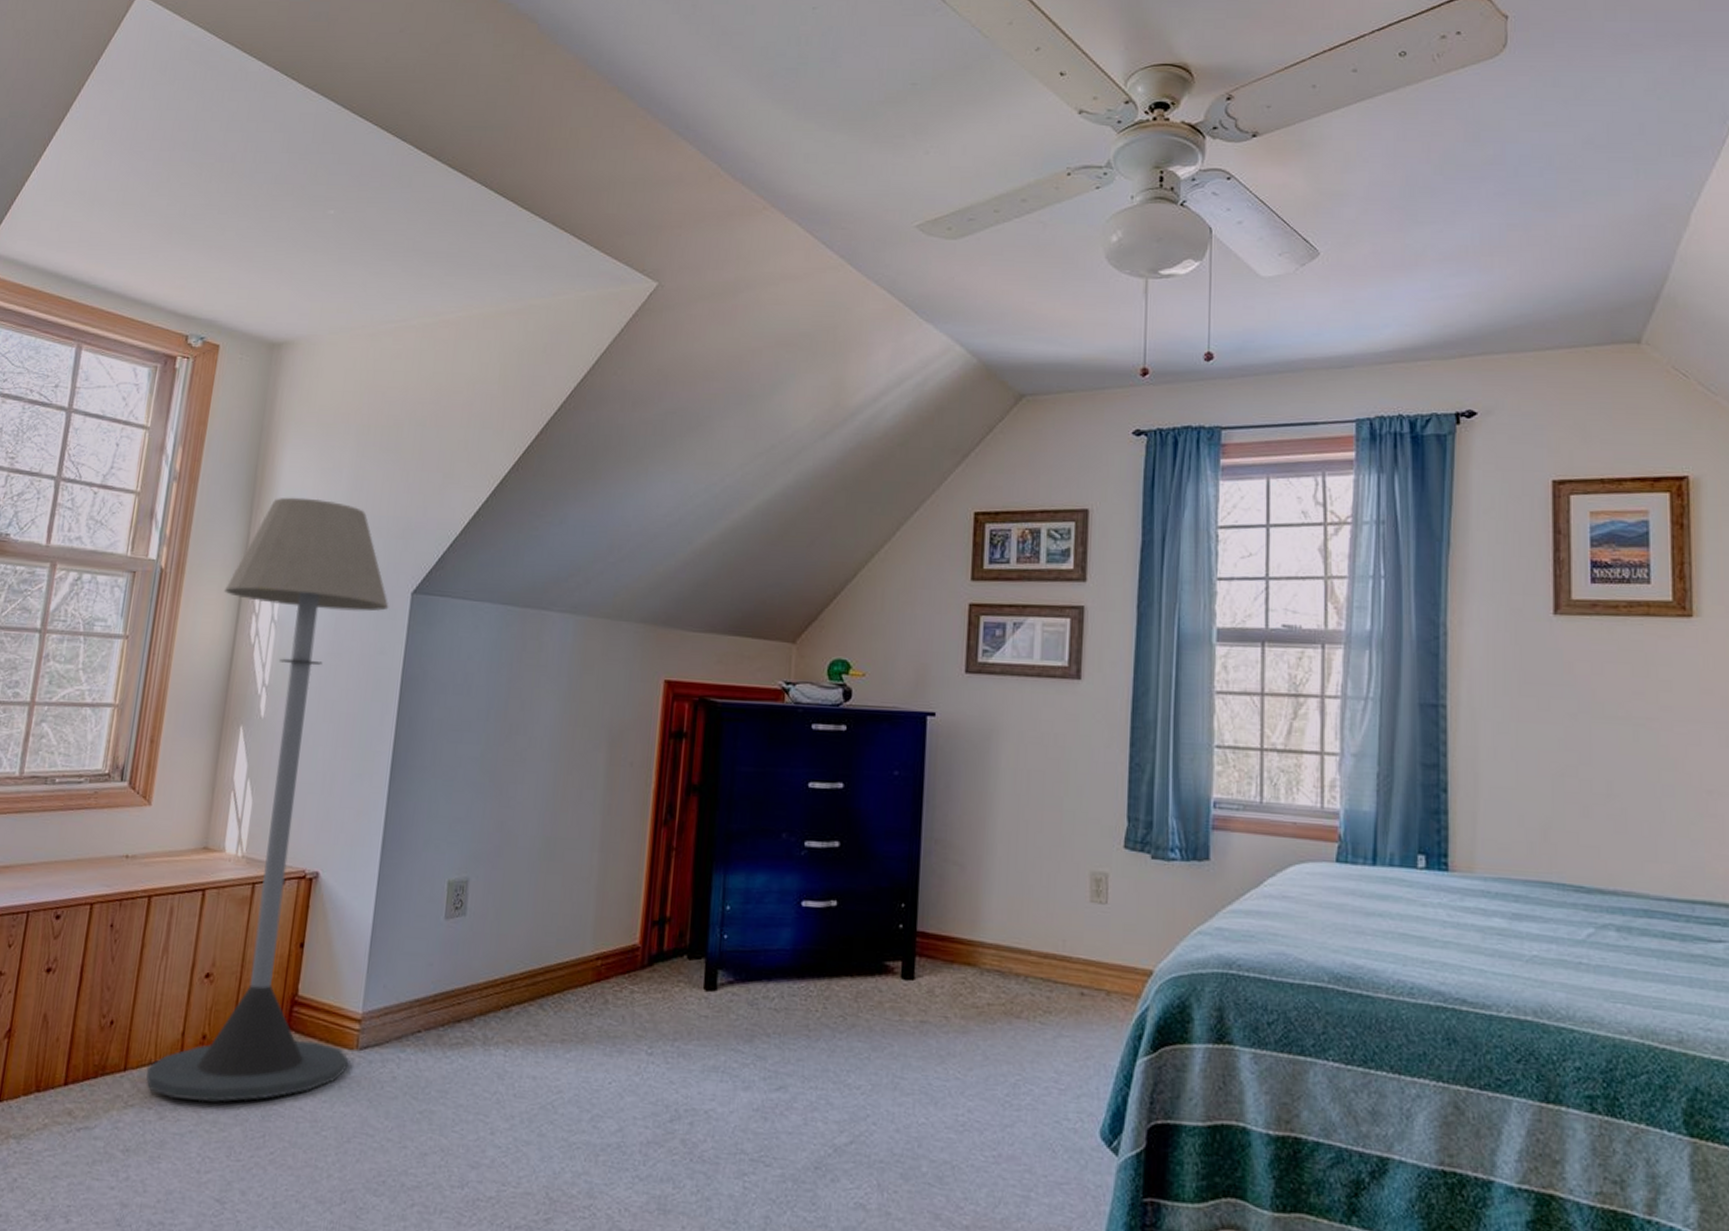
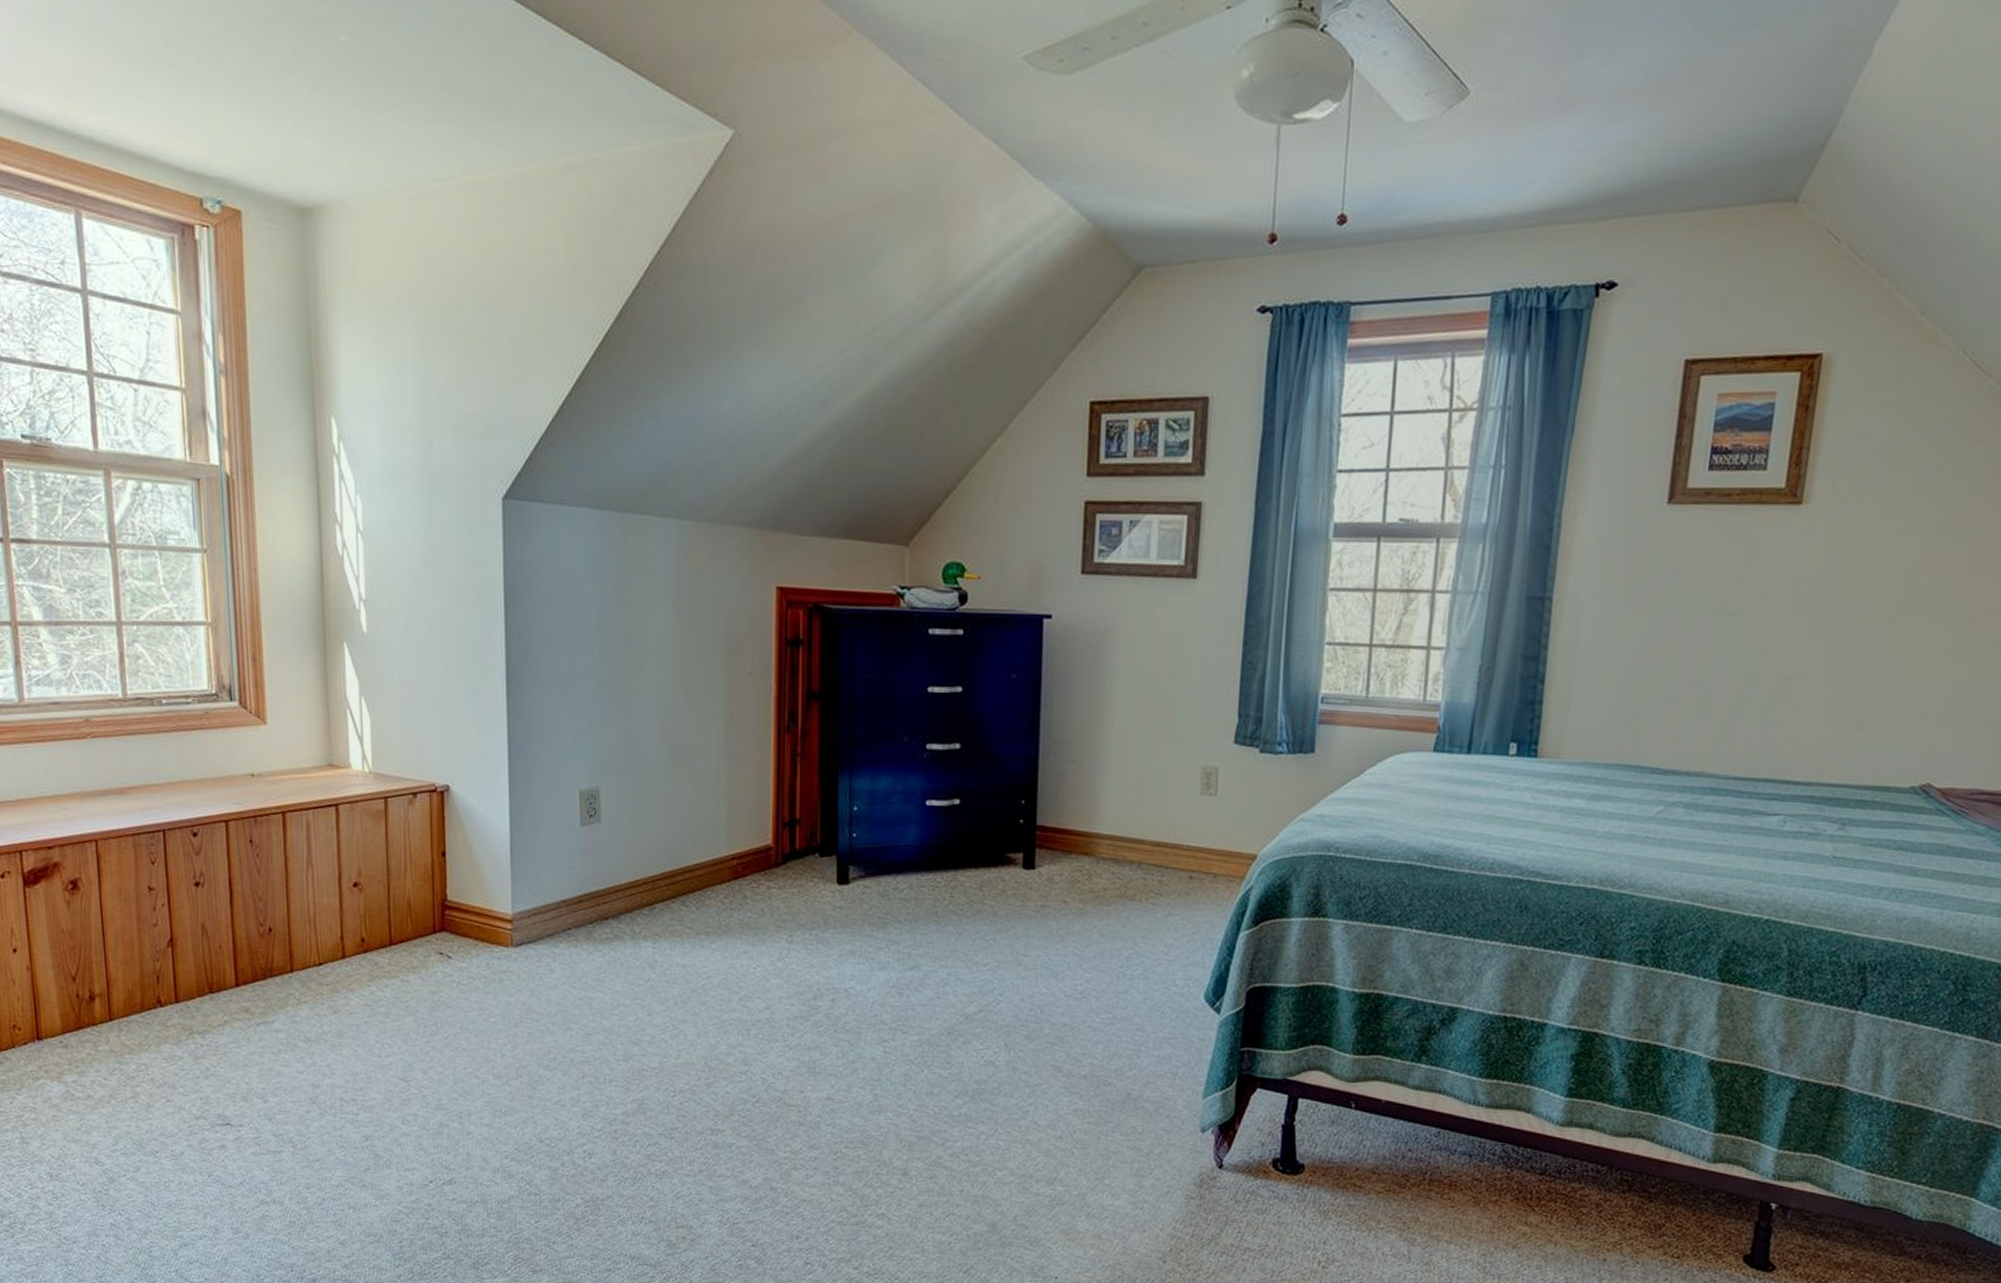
floor lamp: present [146,497,389,1102] -> none [299,392,506,997]

